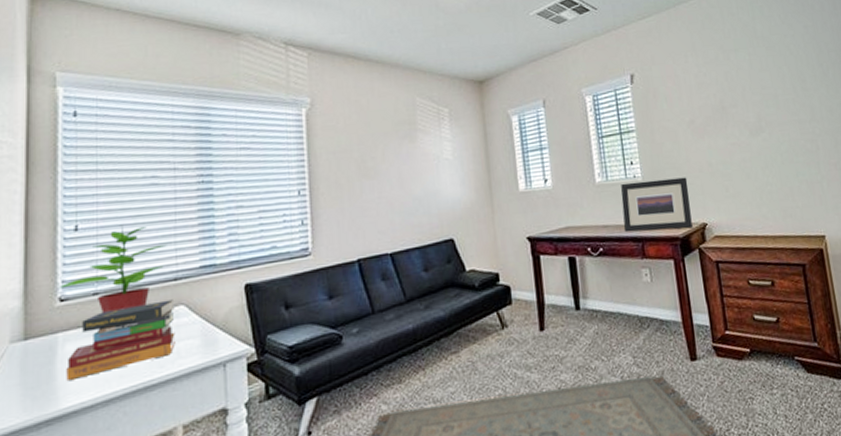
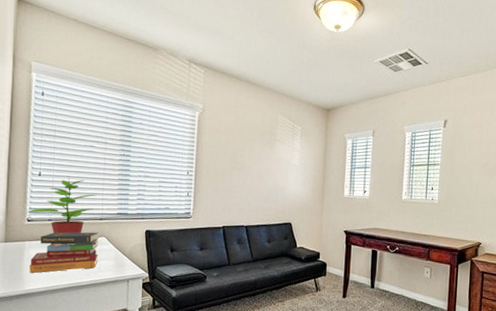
picture frame: present [621,177,693,233] -> none [417,203,473,245]

